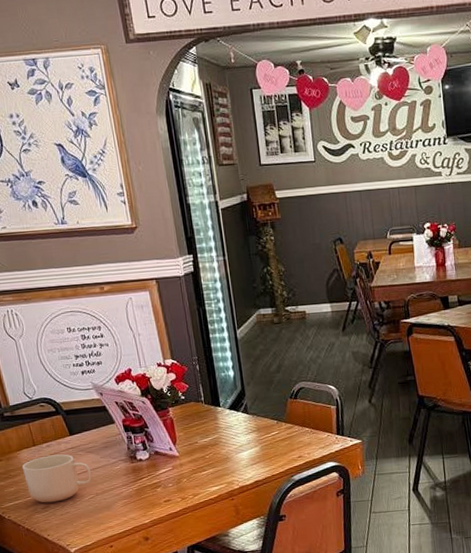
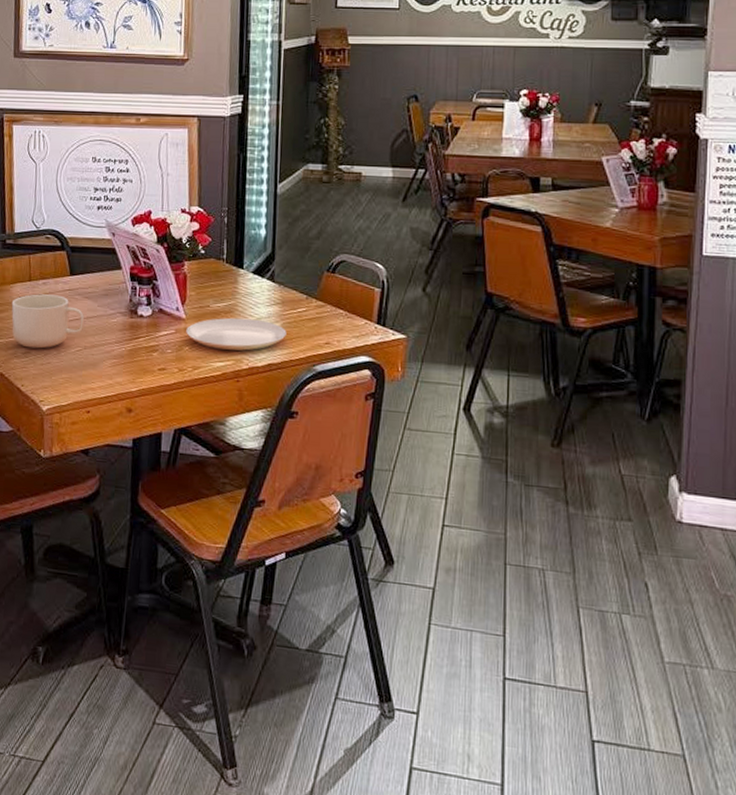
plate: none [181,446,266,477] -> present [186,317,287,351]

